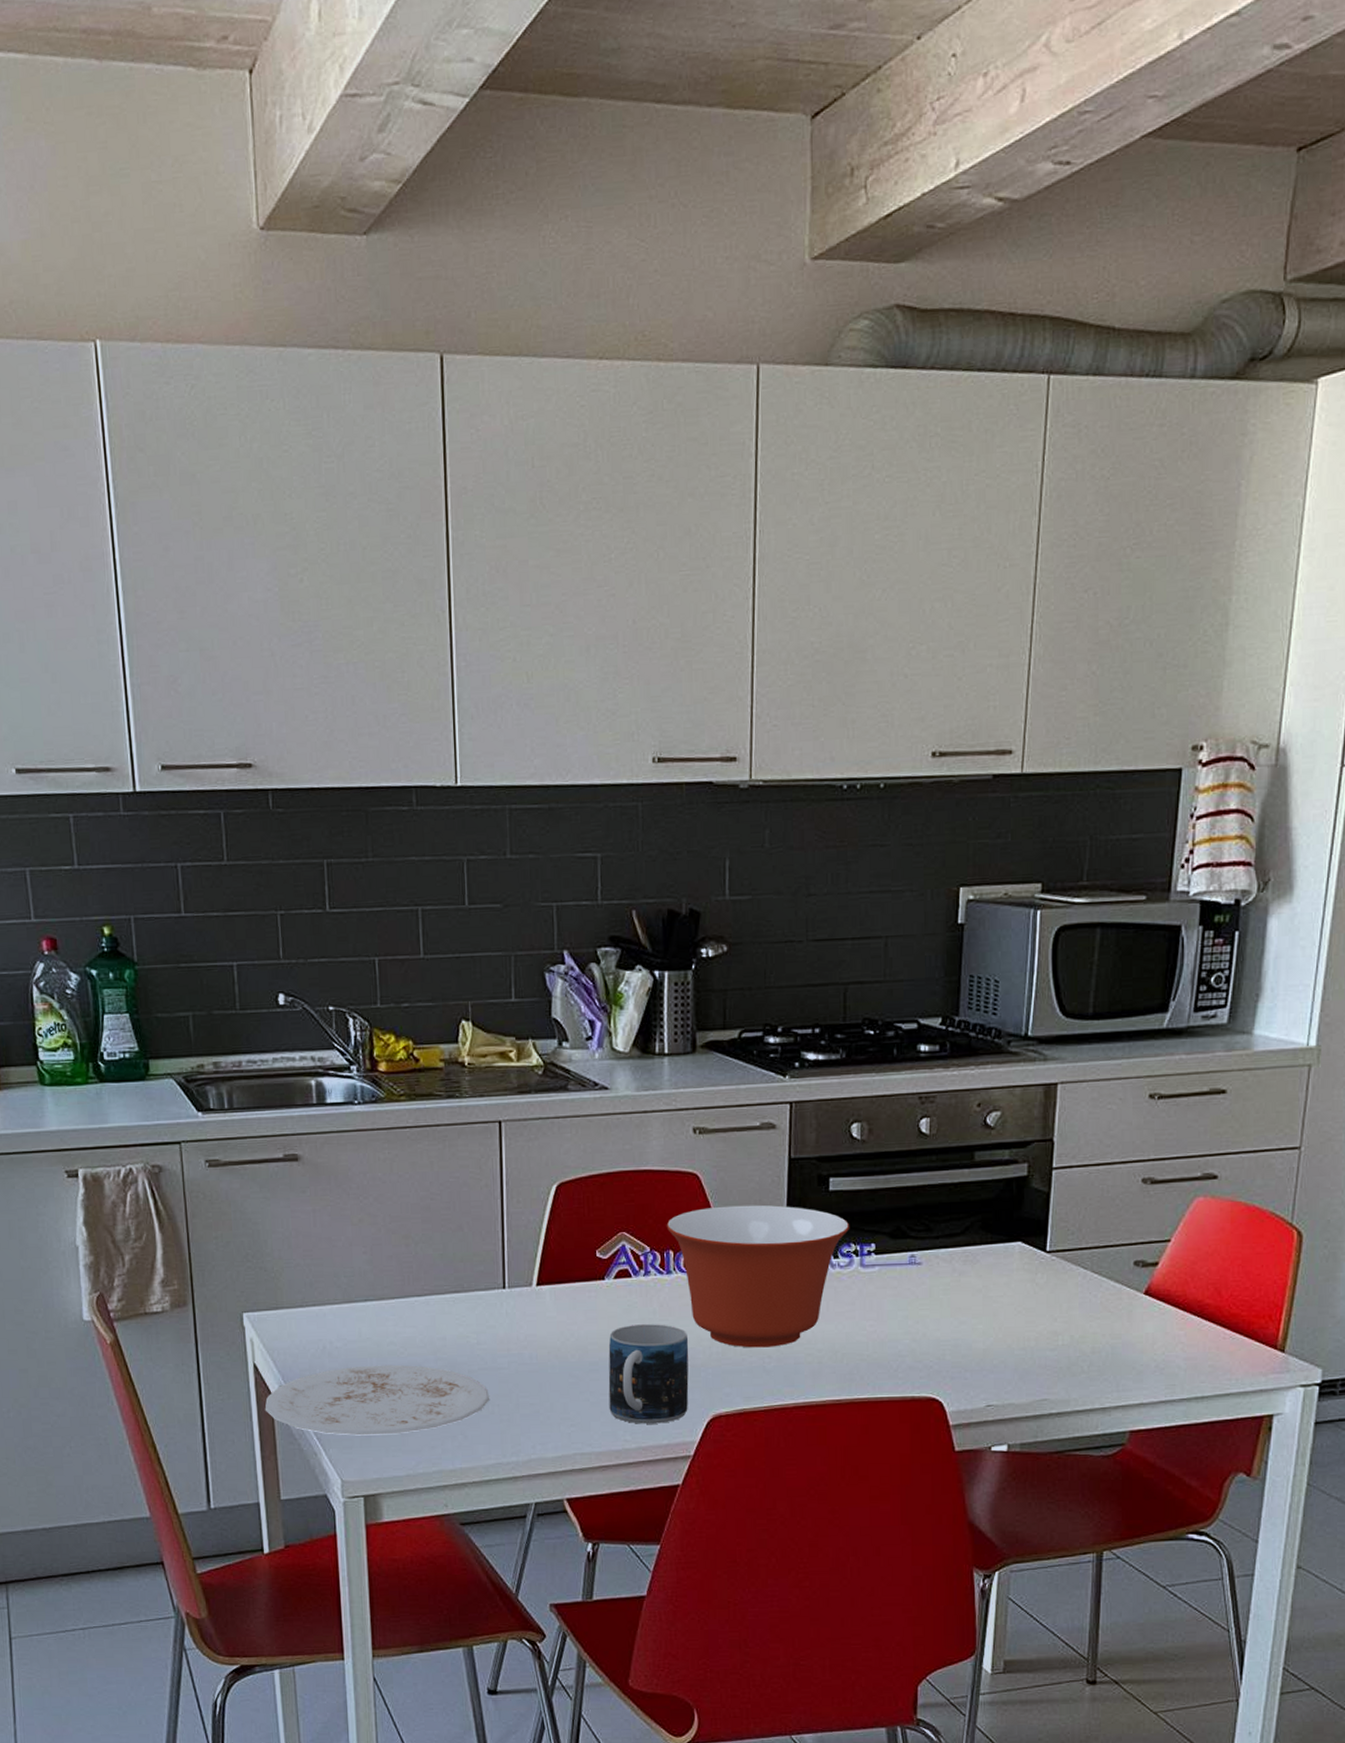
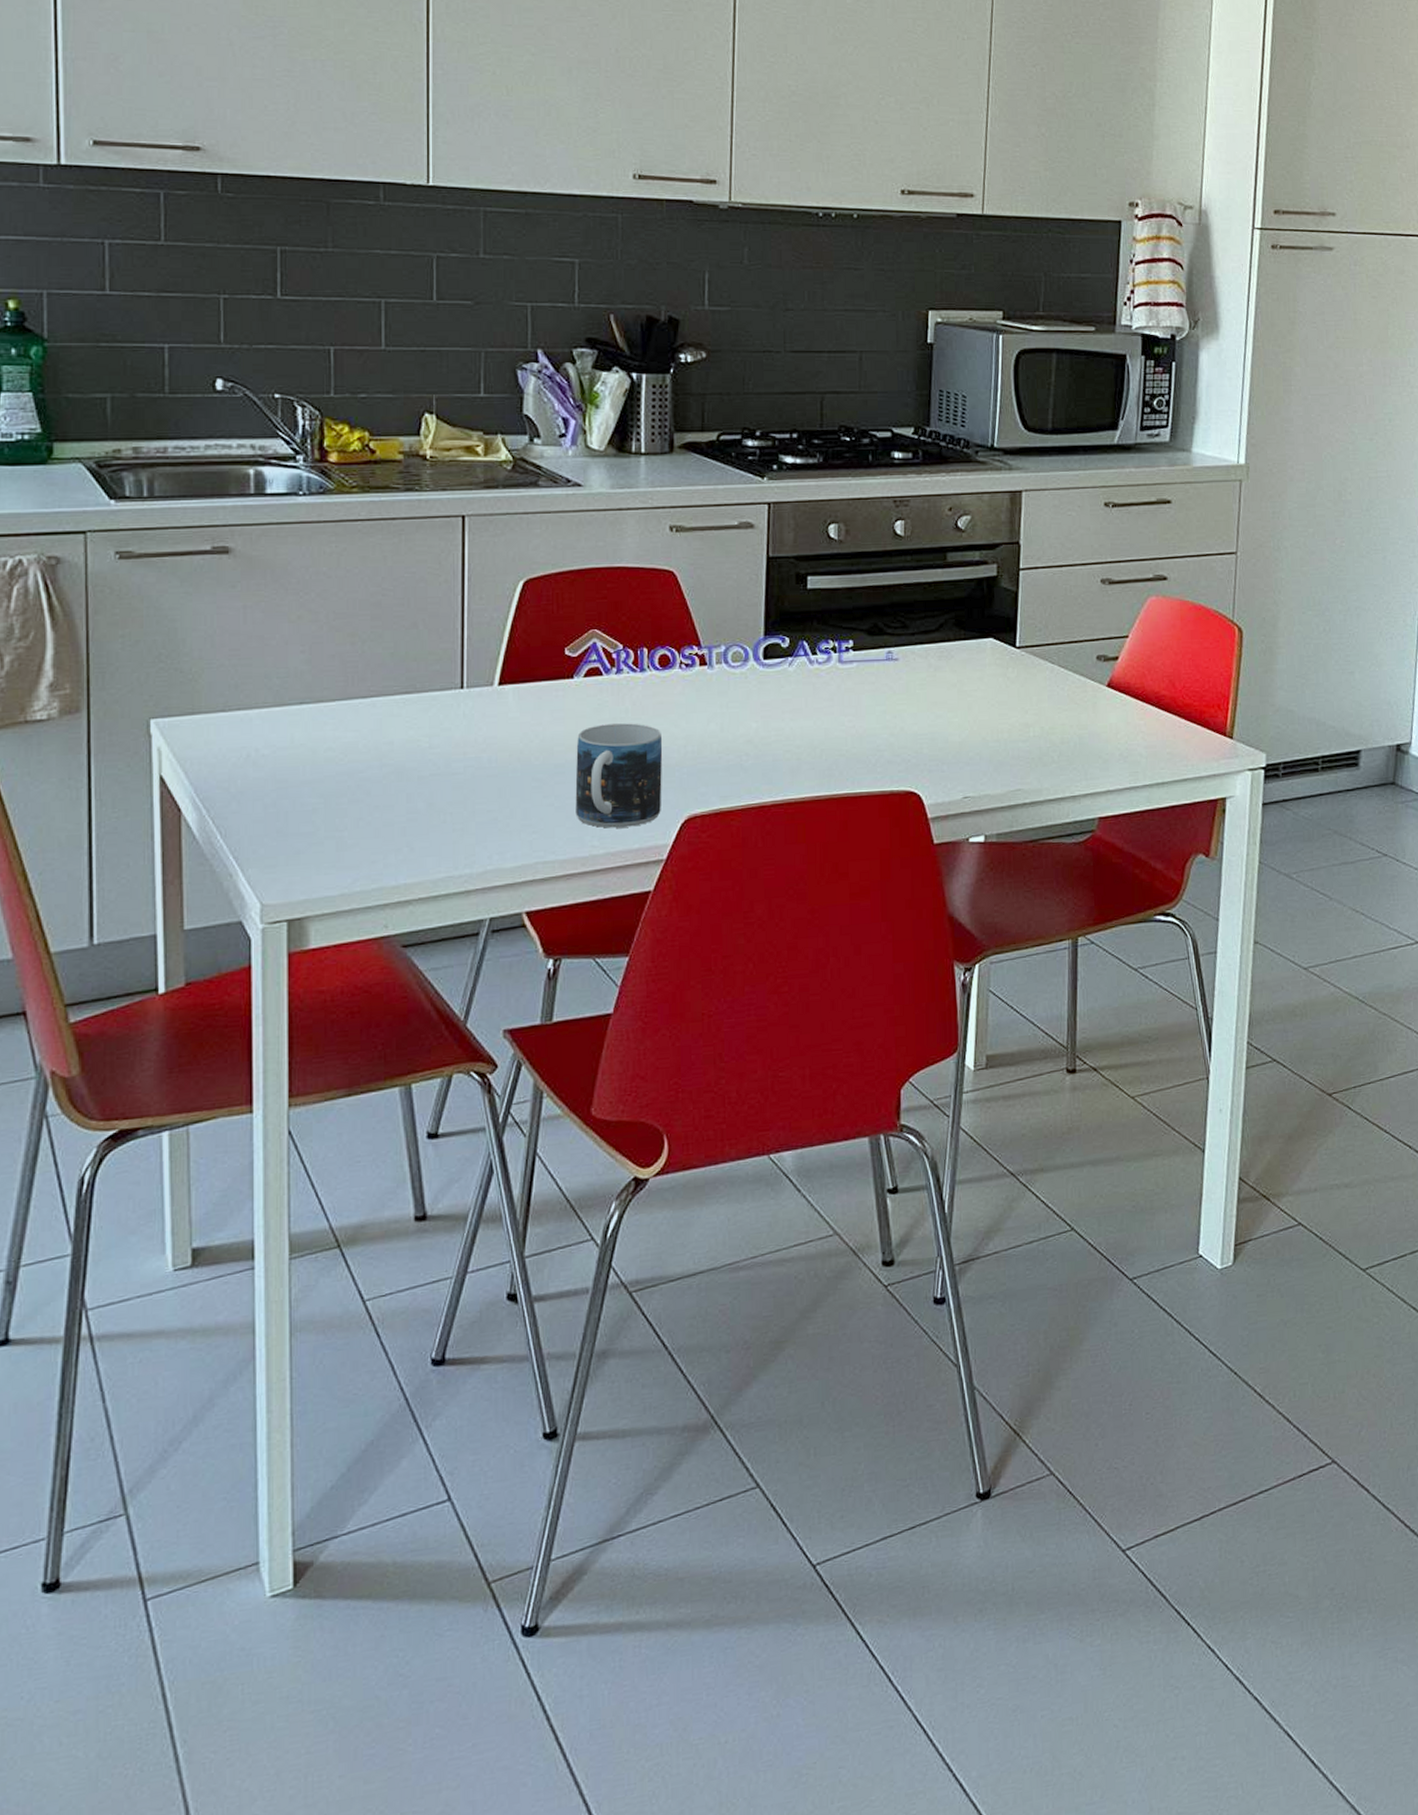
plate: present [264,1364,490,1436] -> none [170,772,442,853]
mixing bowl: present [666,1205,850,1348] -> none [640,602,828,746]

